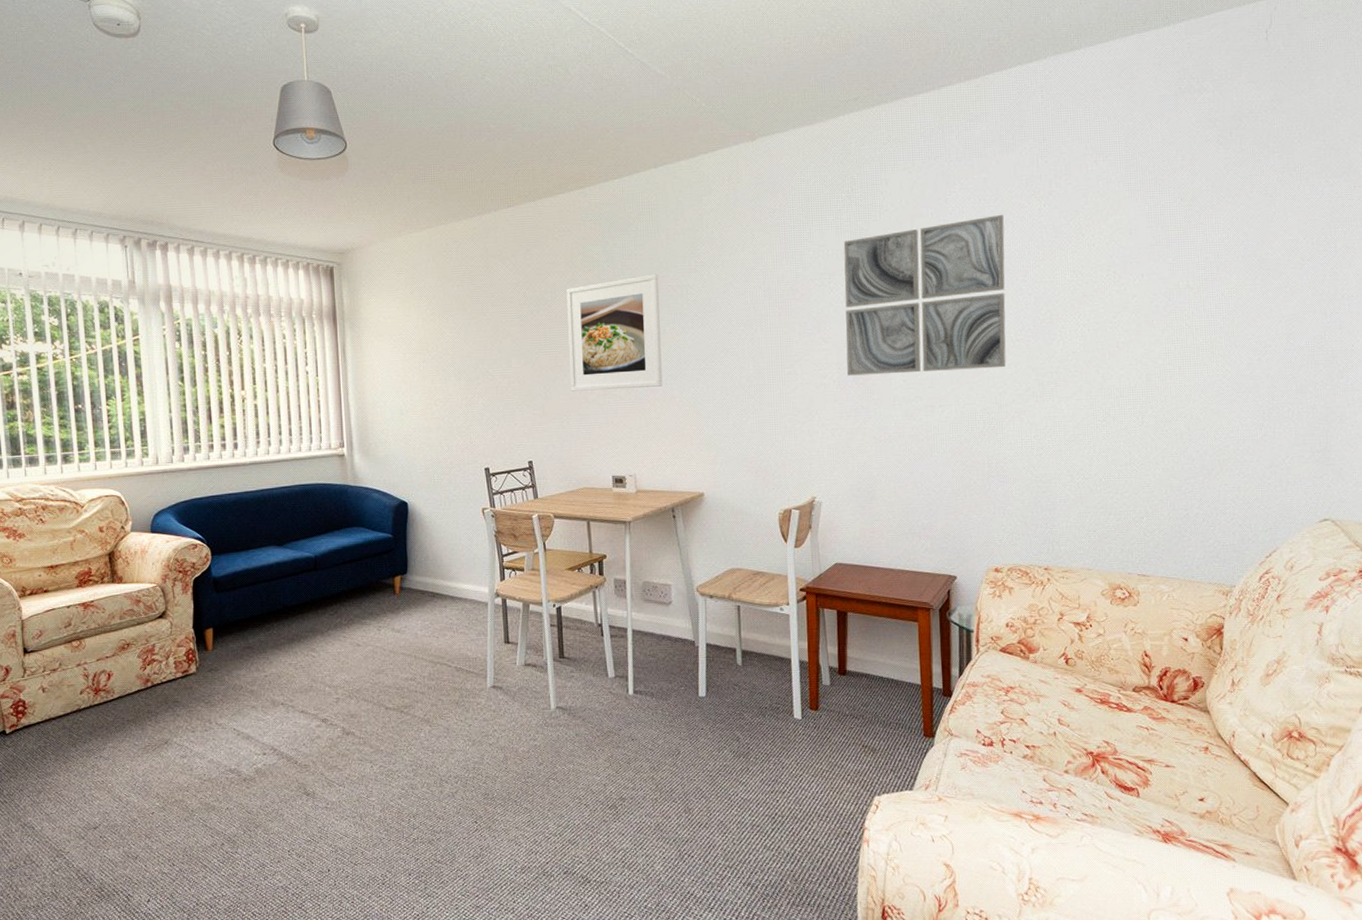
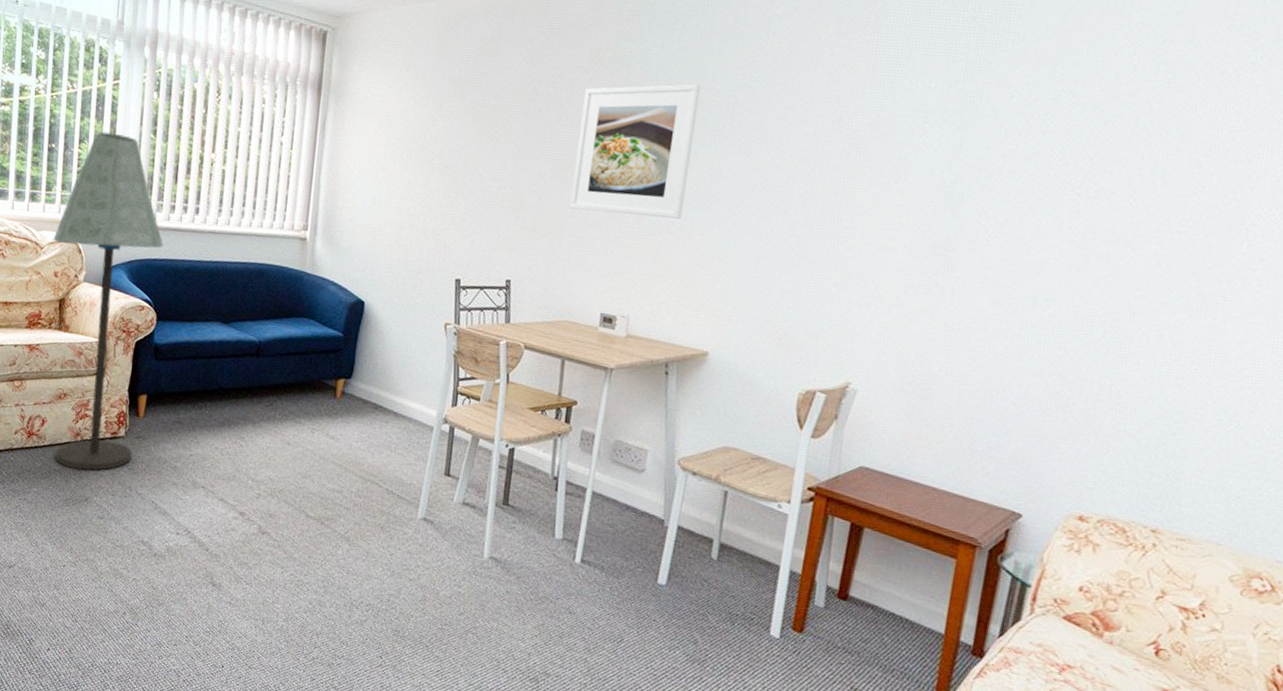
floor lamp: none [93,385,208,716] -> present [53,131,164,471]
wall art: present [843,214,1006,376] -> none [924,62,1195,265]

